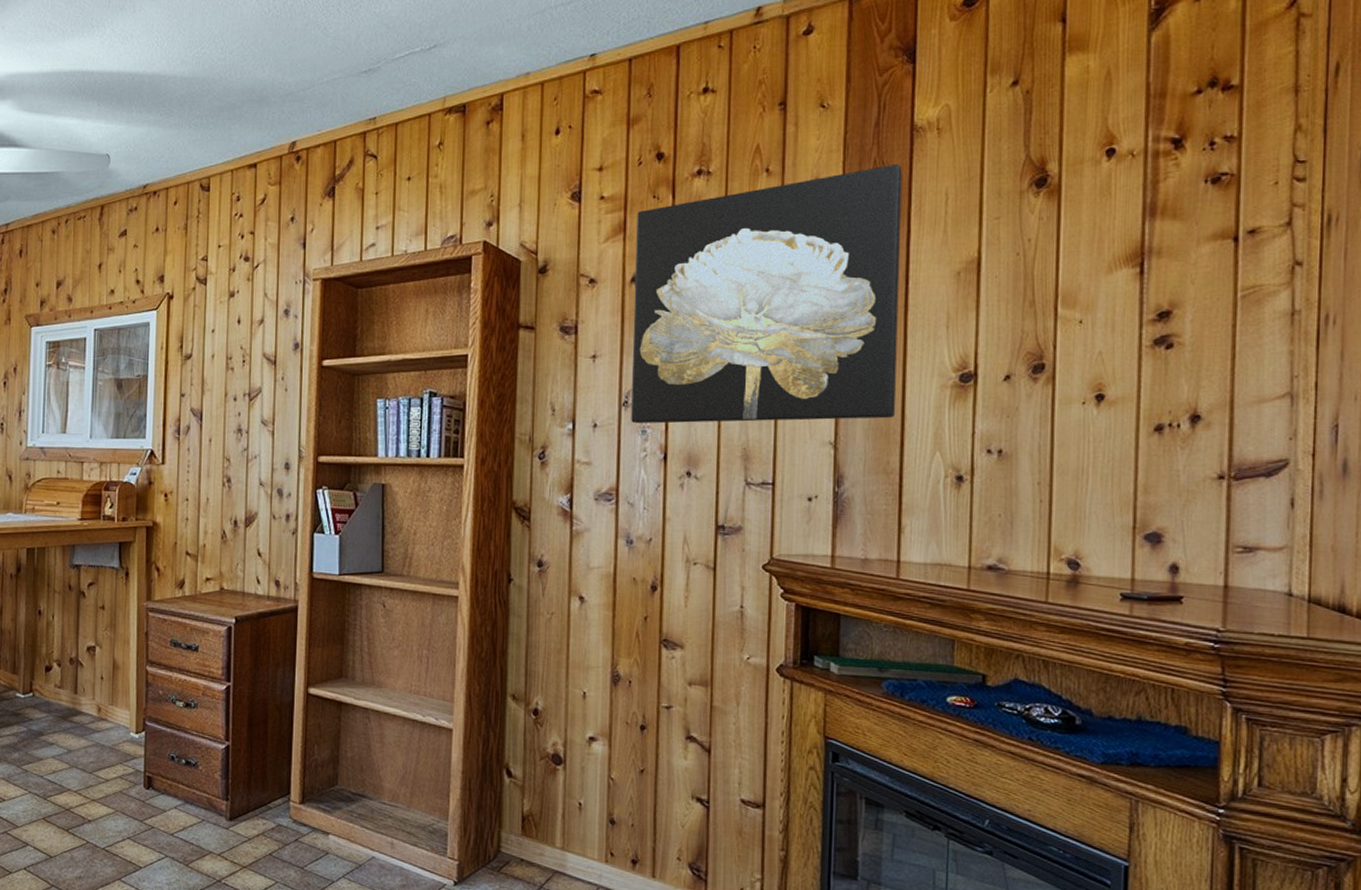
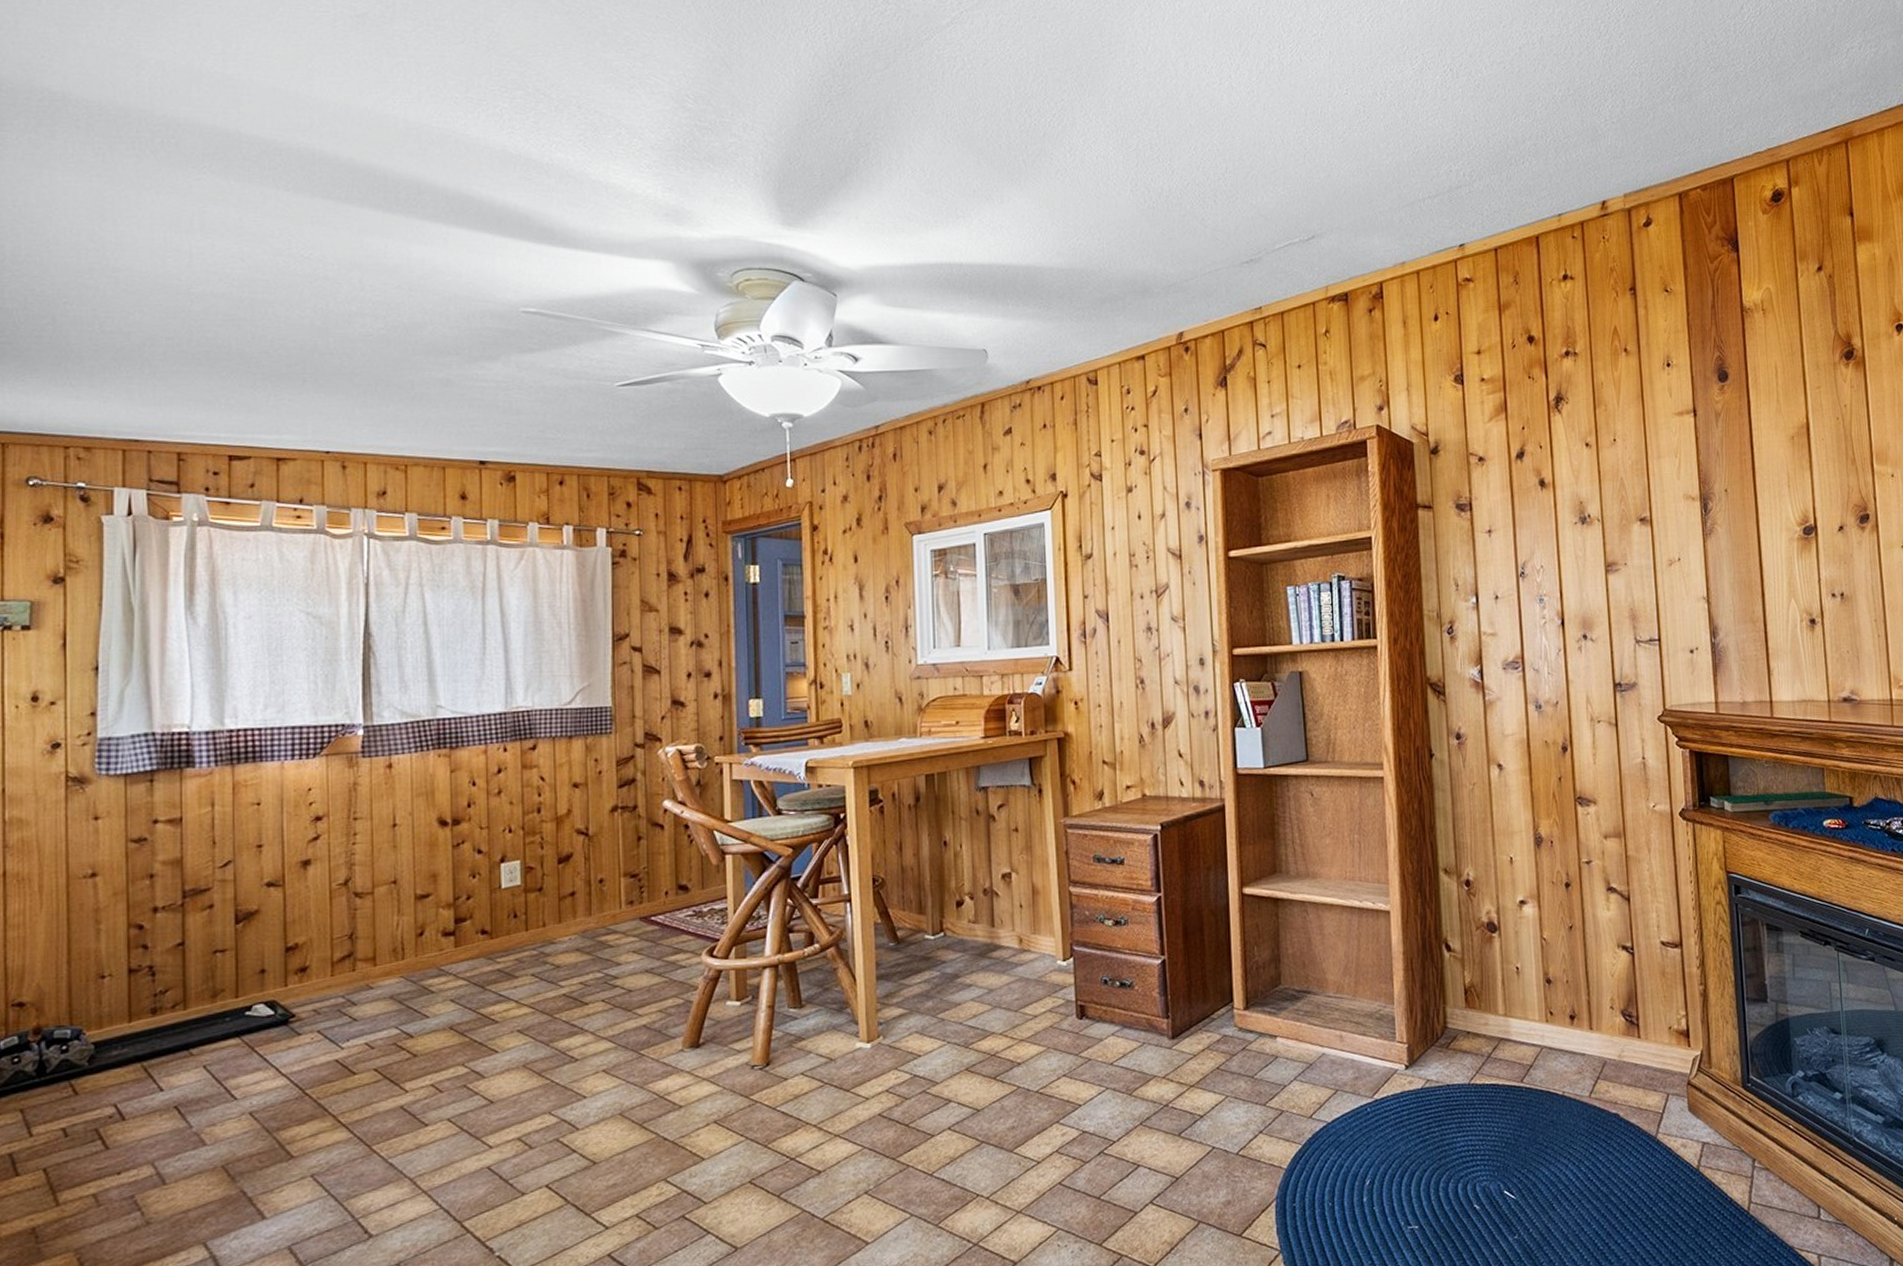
wall art: present [631,163,902,424] -> none [1516,341,1755,593]

